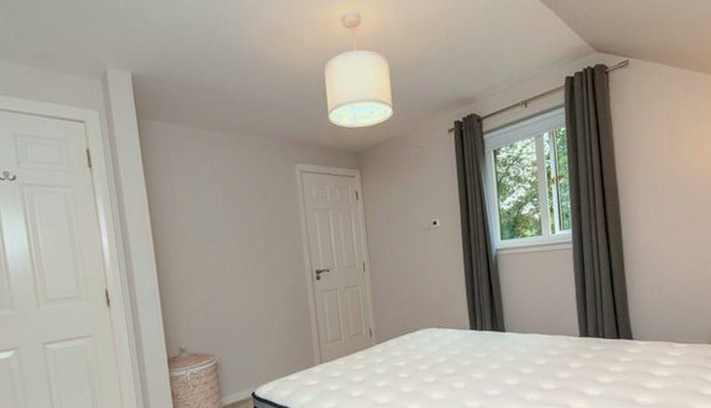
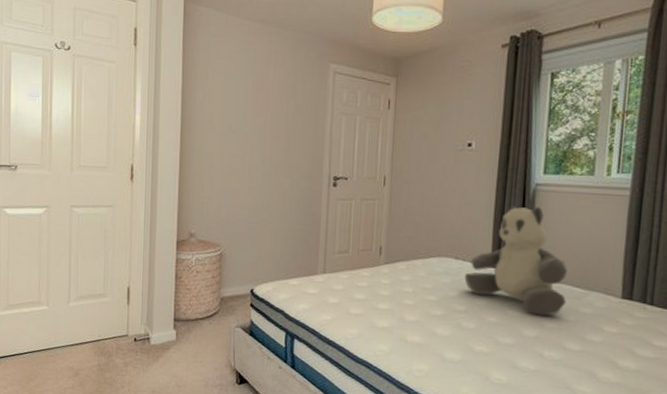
teddy bear: none [449,268,537,365] -> present [464,205,567,316]

